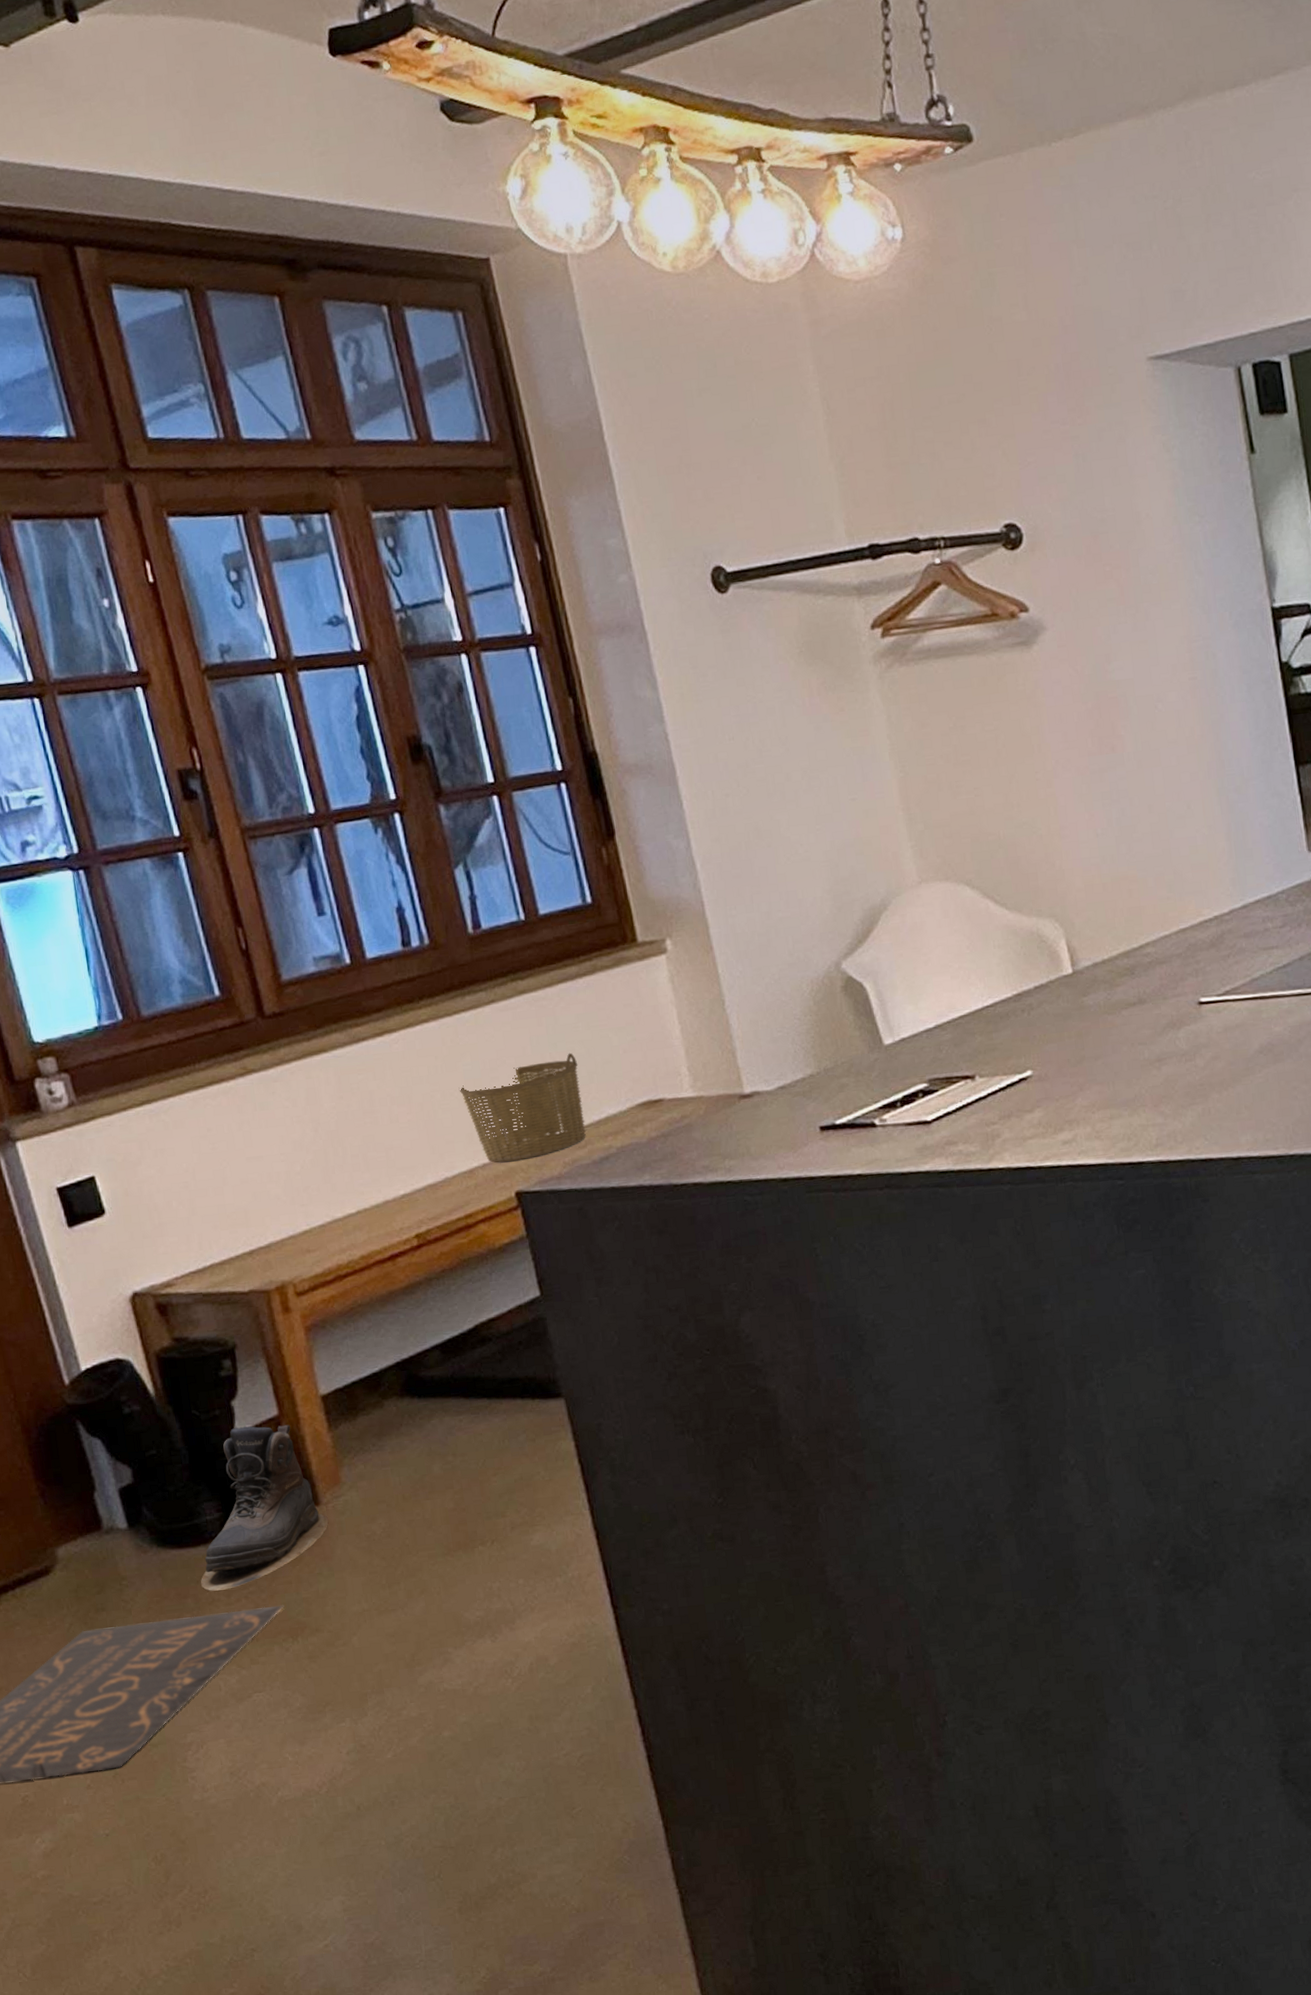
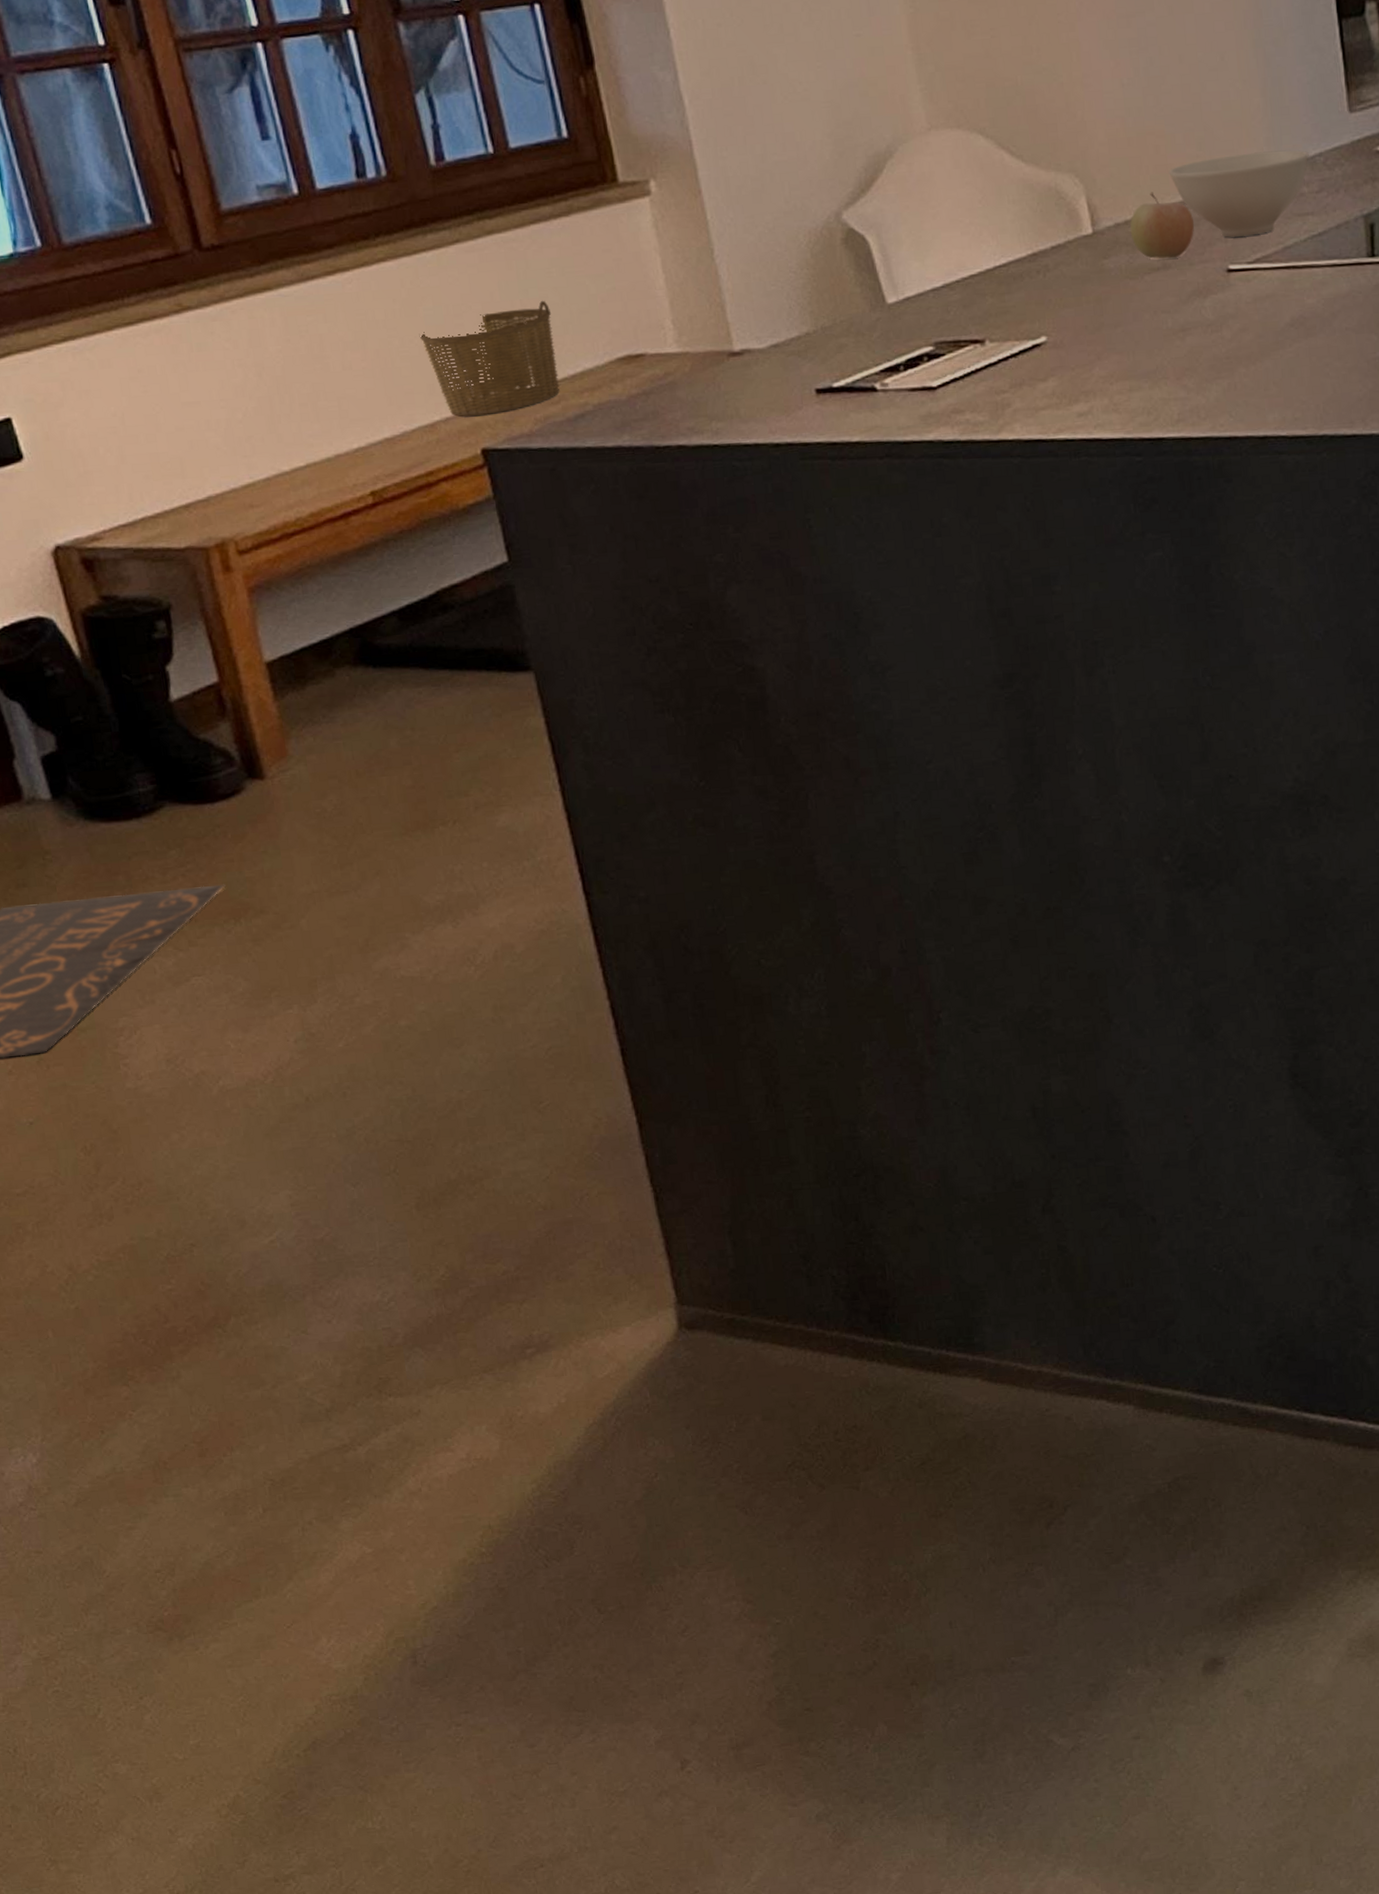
boot: present [200,1425,329,1591] -> none [132,692,274,868]
fruit: none [1107,932,1167,995] -> present [1130,192,1195,259]
bowl: none [1141,889,1272,972] -> present [1168,150,1309,238]

